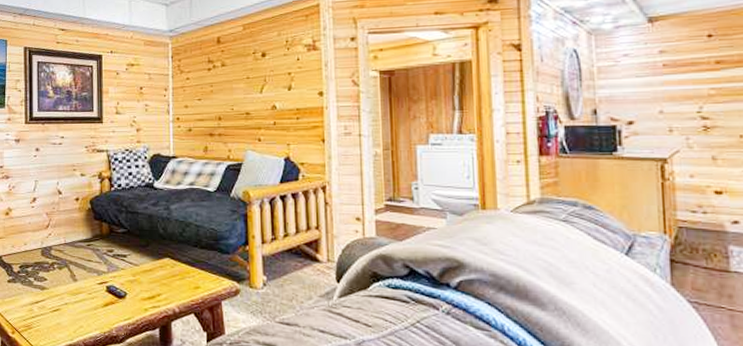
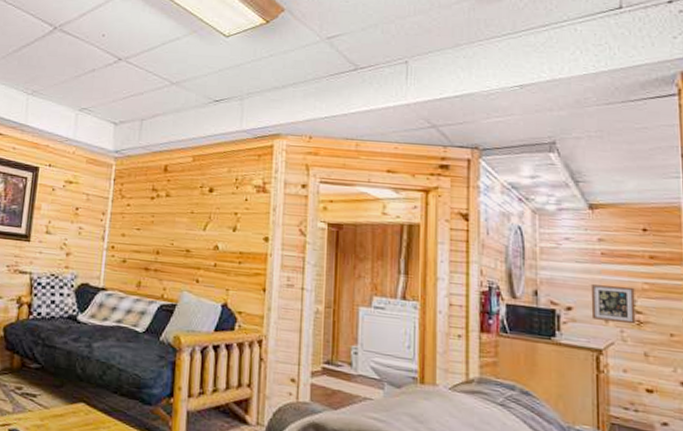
picture frame: none [652,94,703,131] -> present [590,284,636,325]

